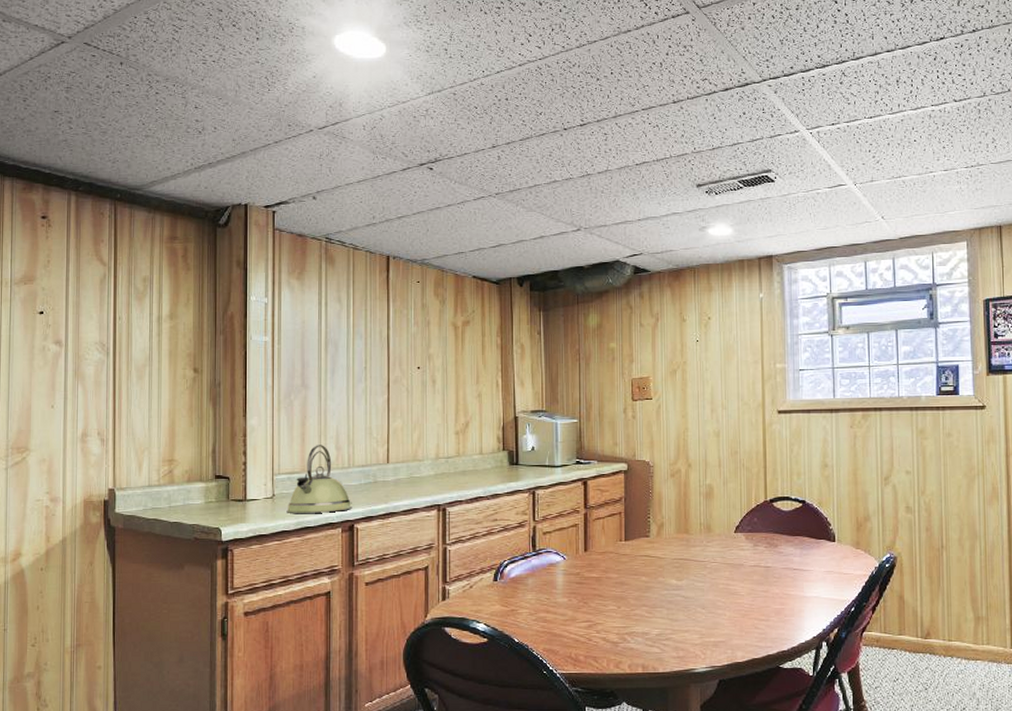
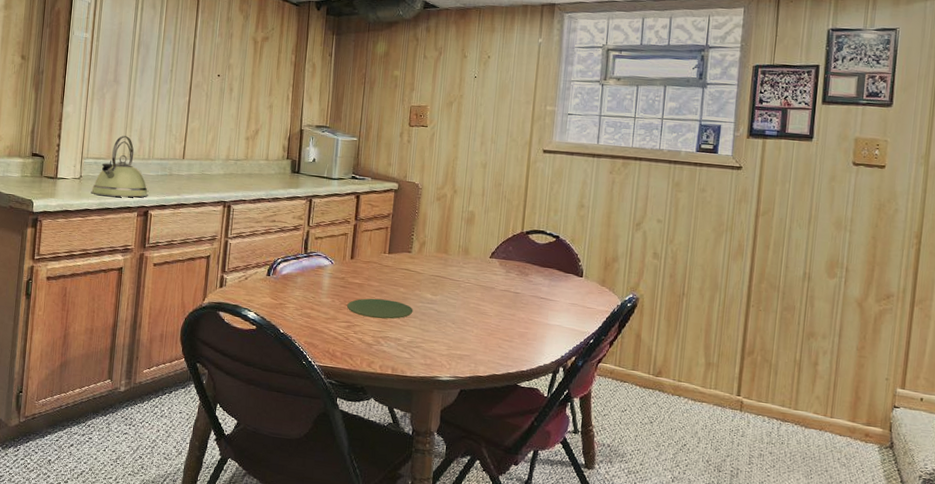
plate: none [586,591,659,614] -> present [347,298,413,319]

